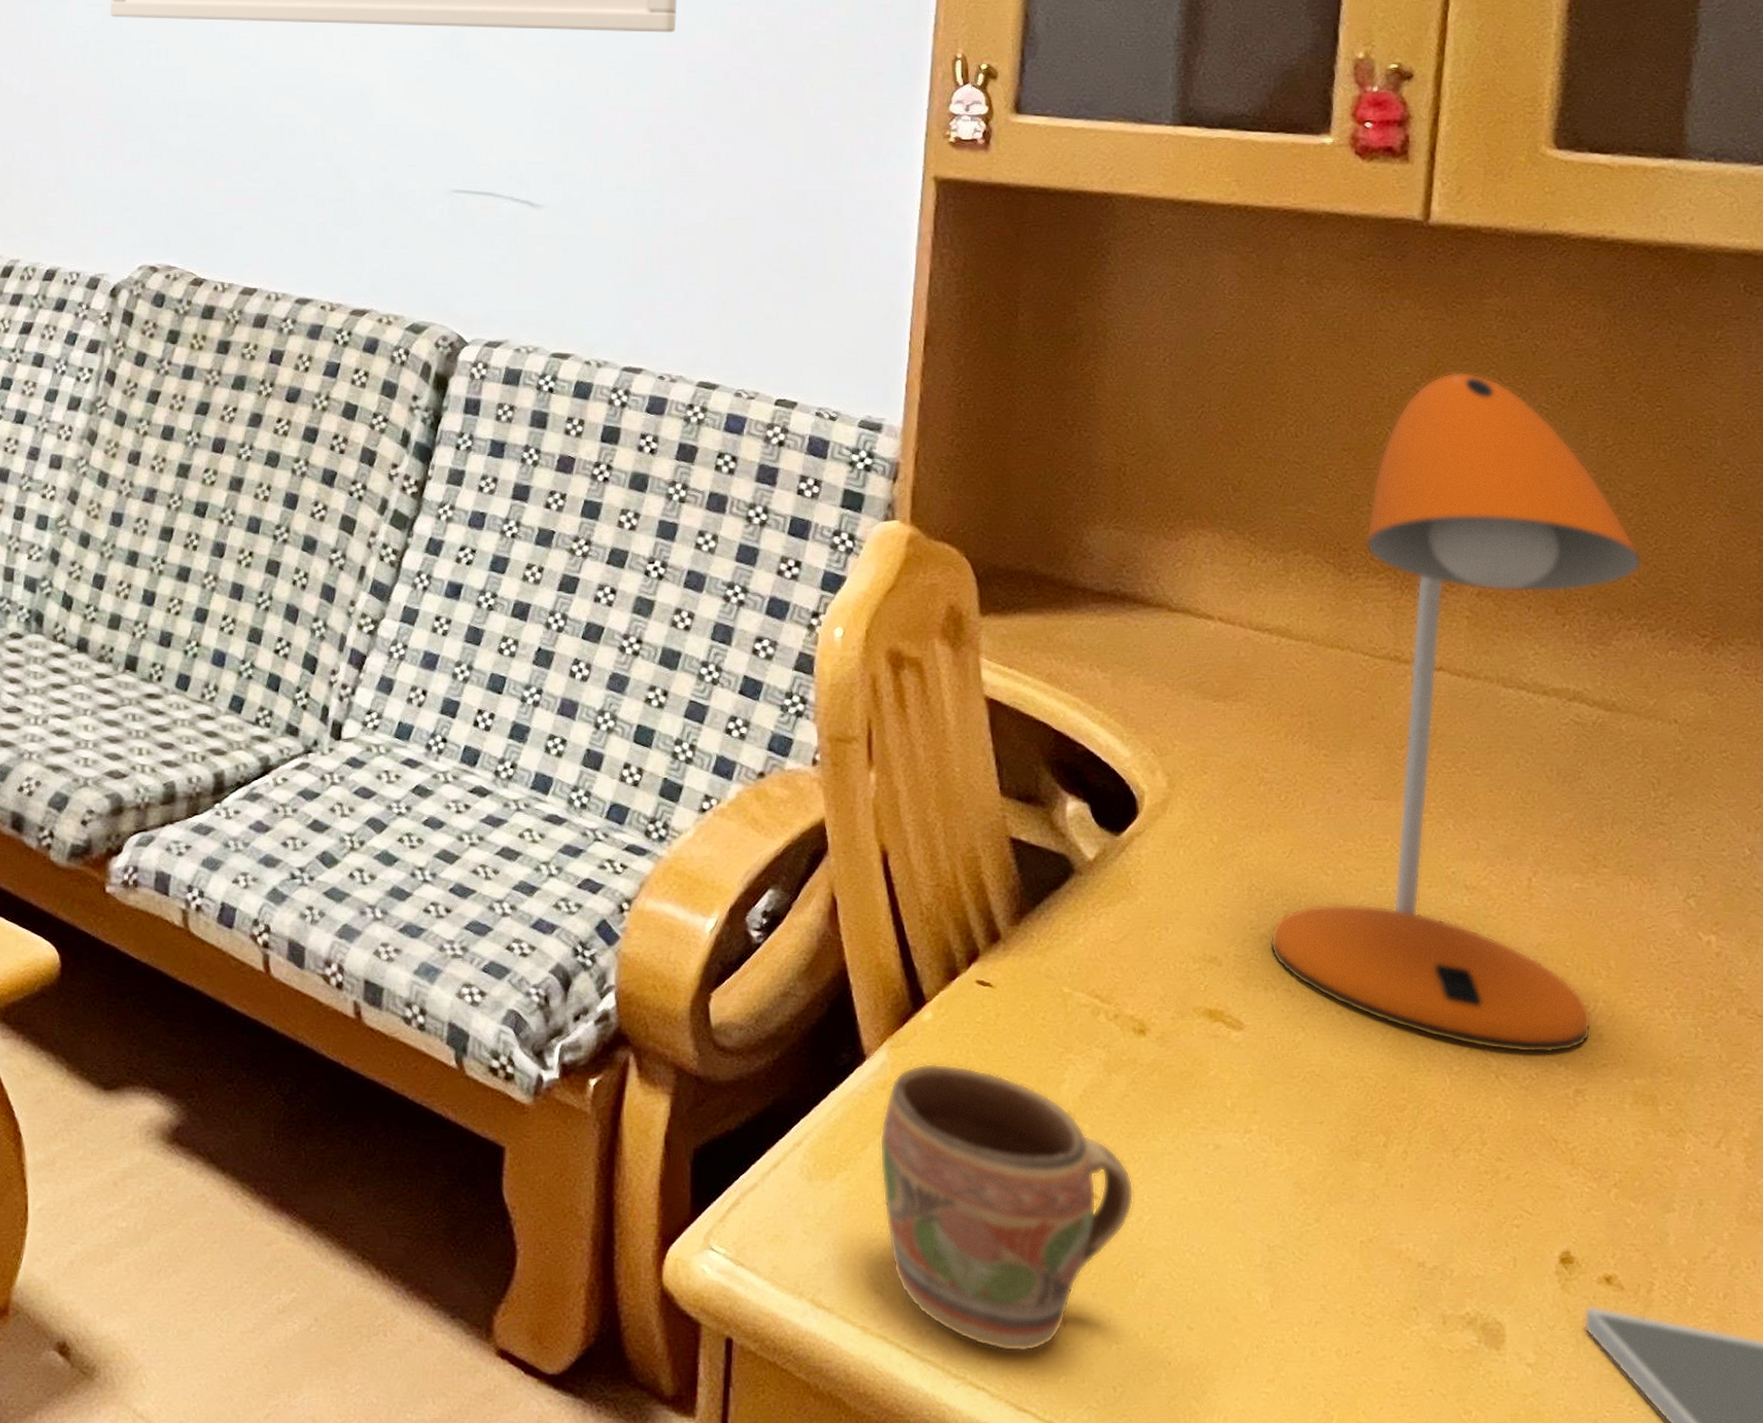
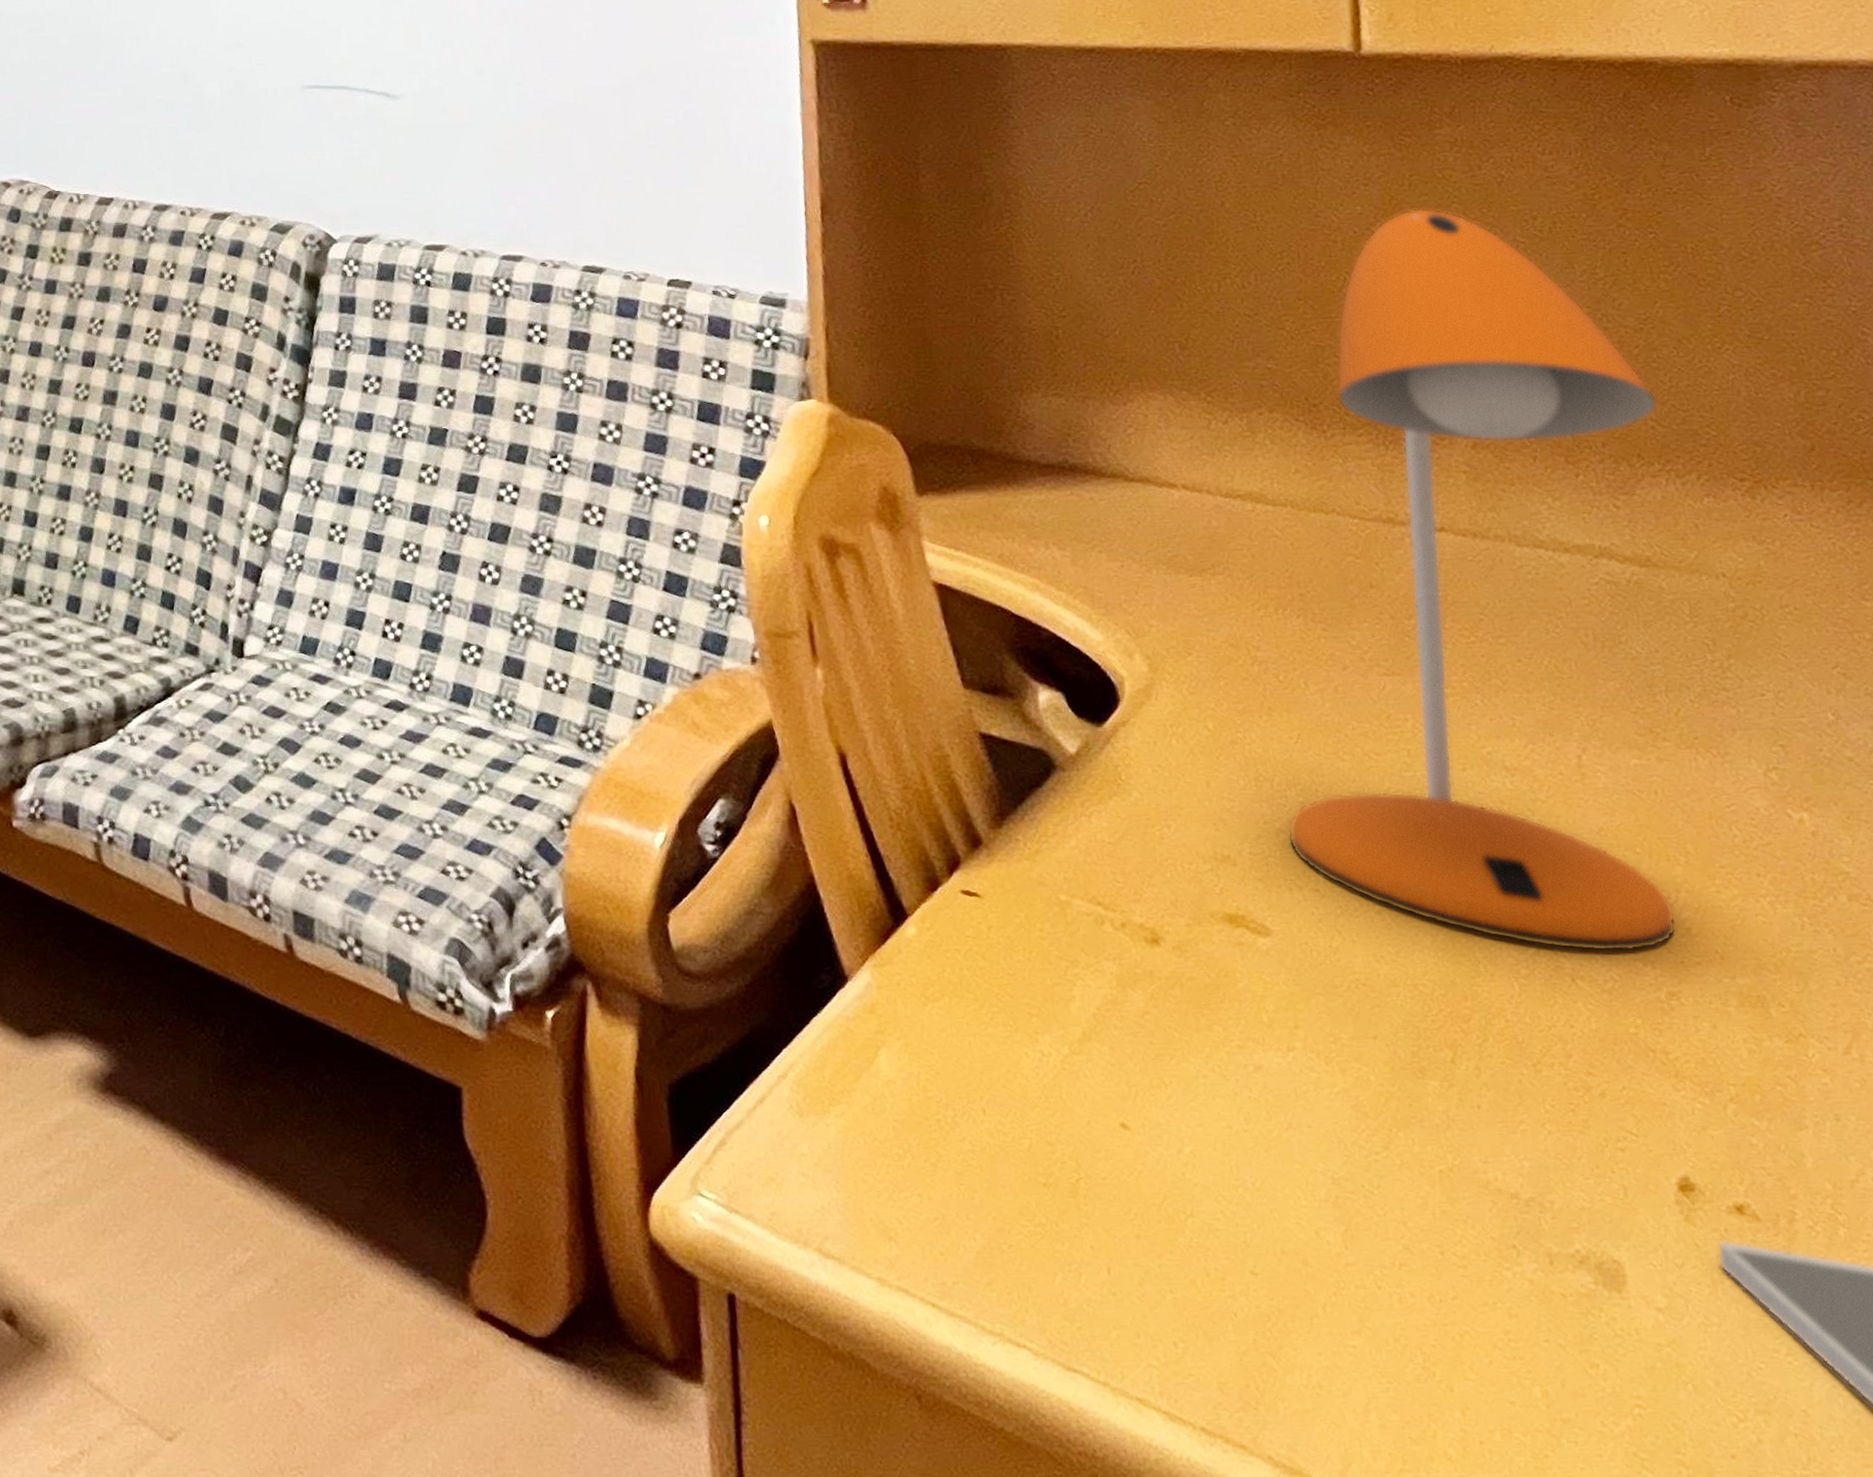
mug: present [879,1063,1134,1352] -> none [873,982,1171,1304]

